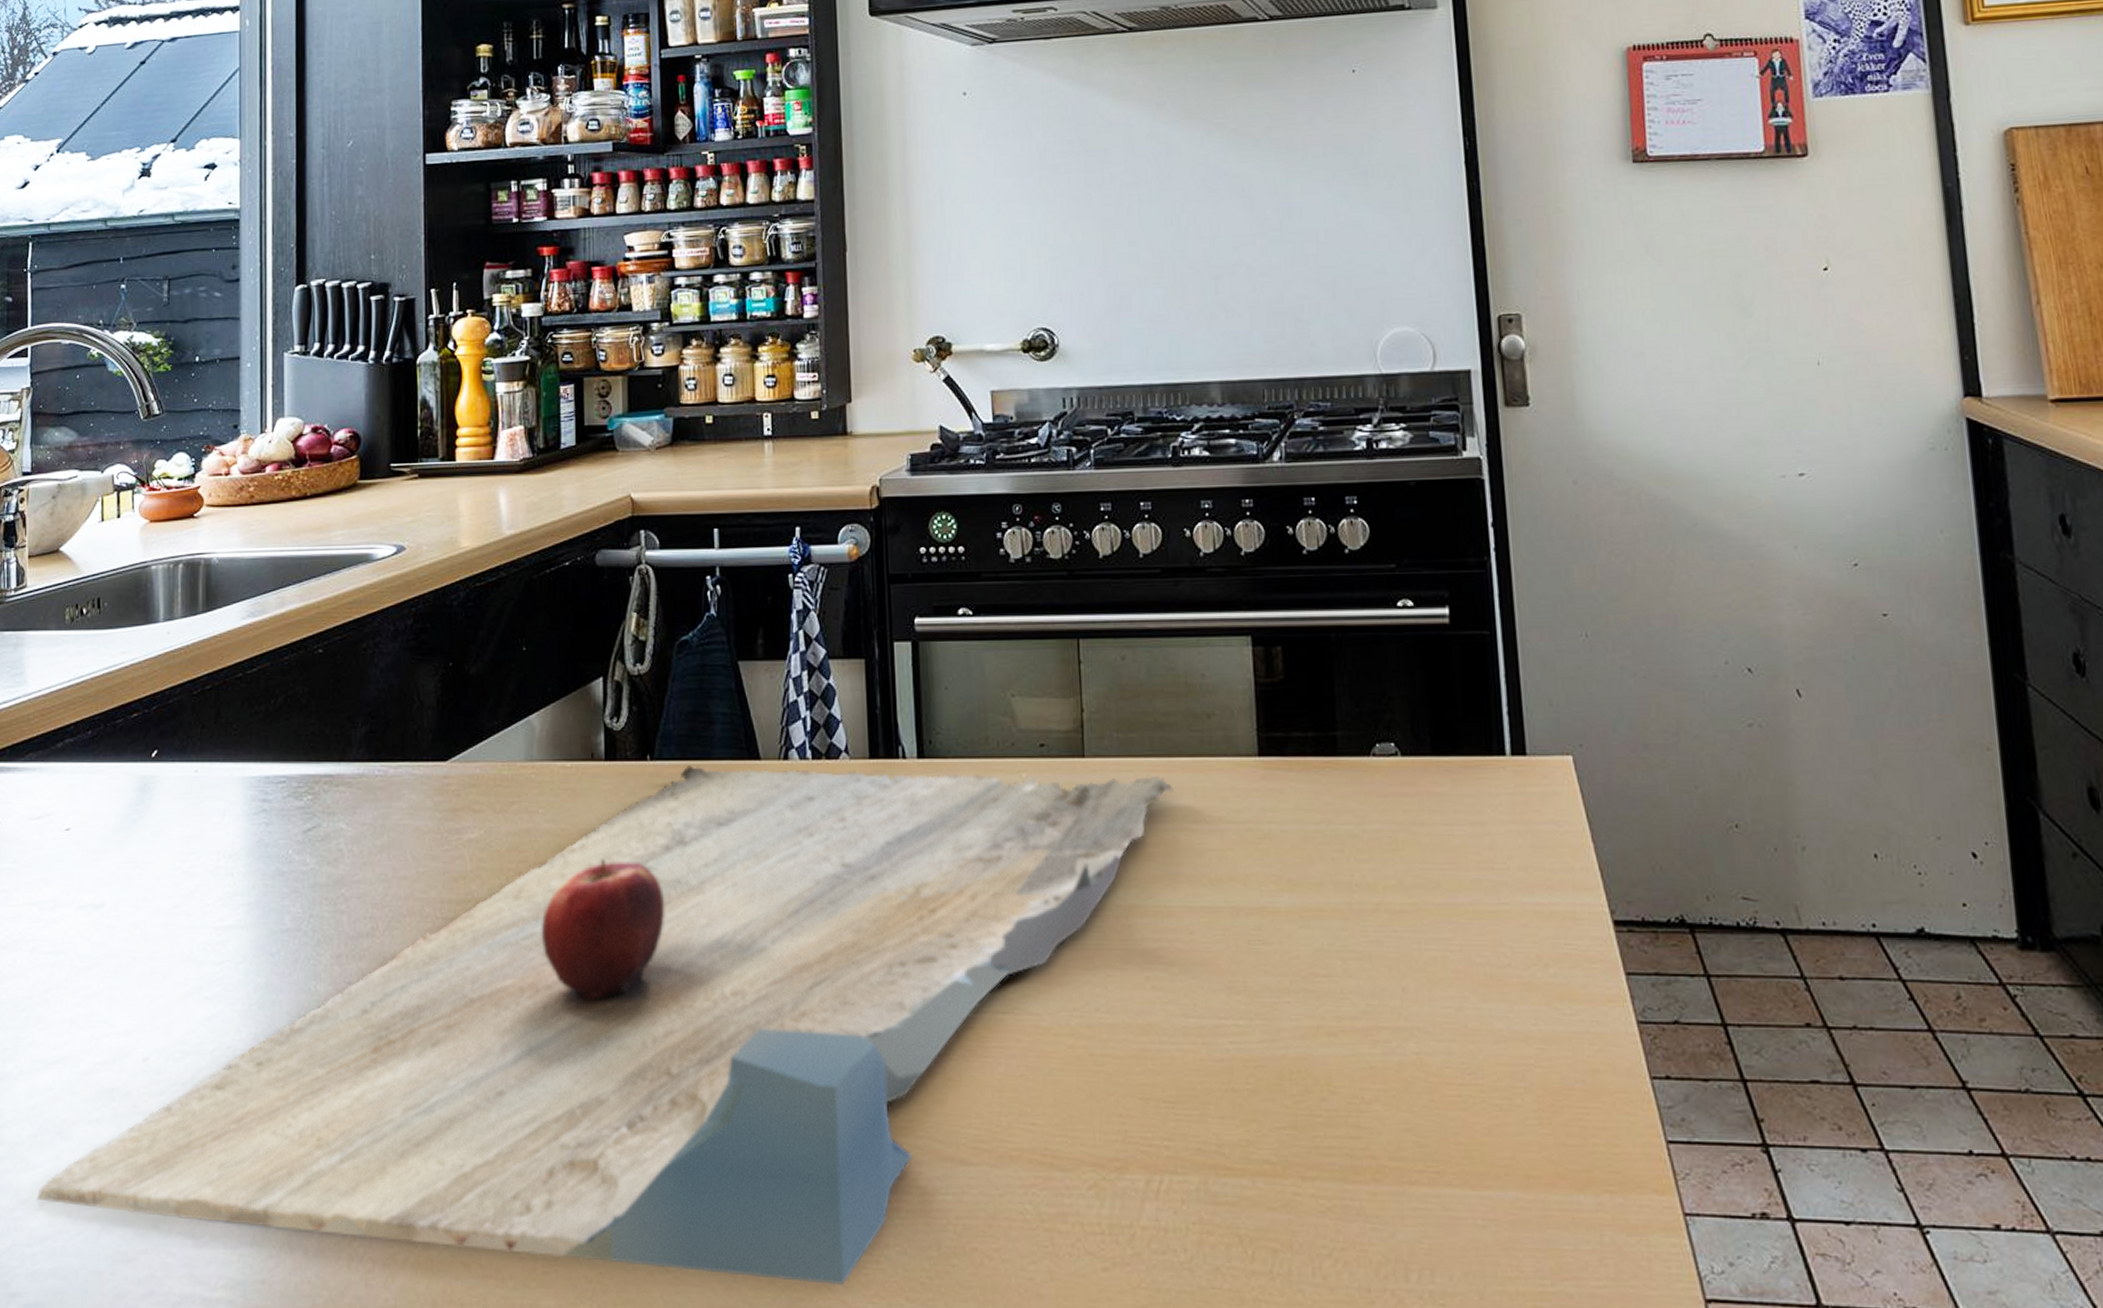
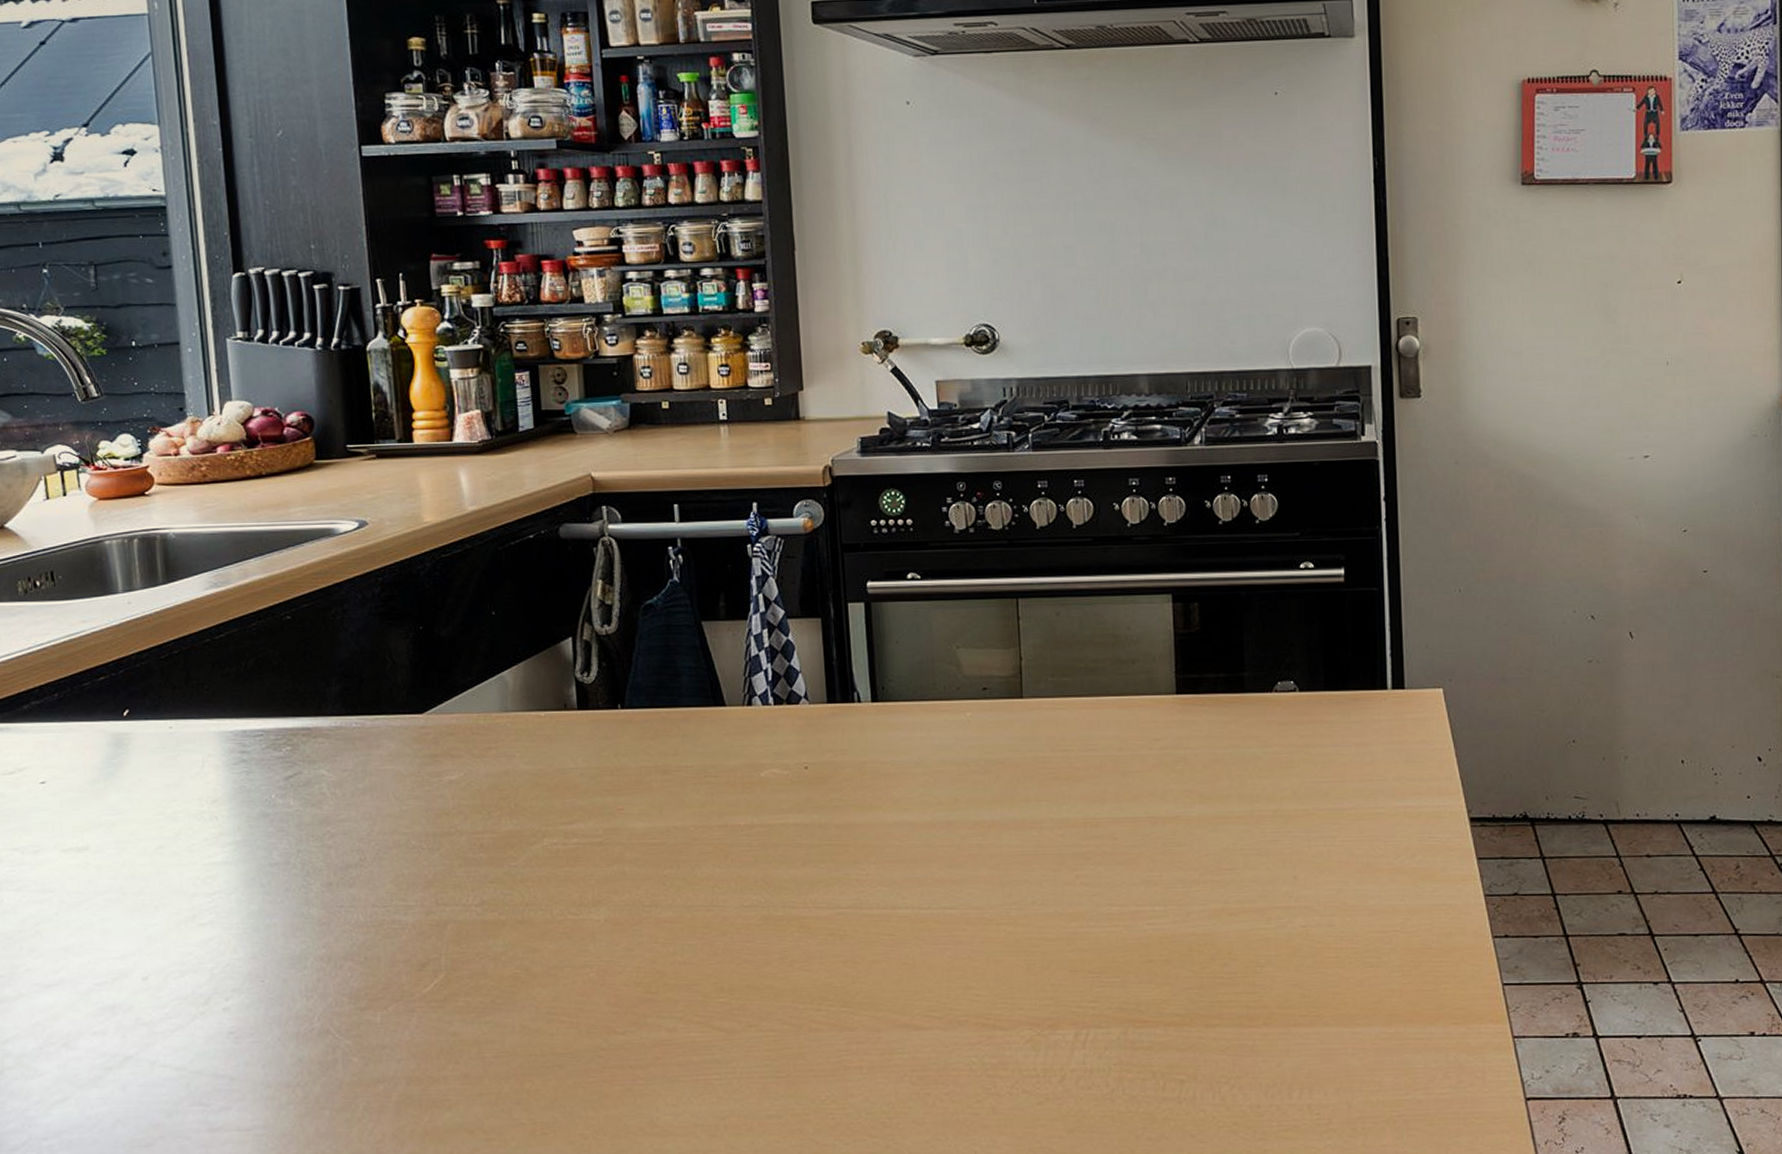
cutting board: present [36,765,1174,1286] -> none [48,712,1102,1129]

